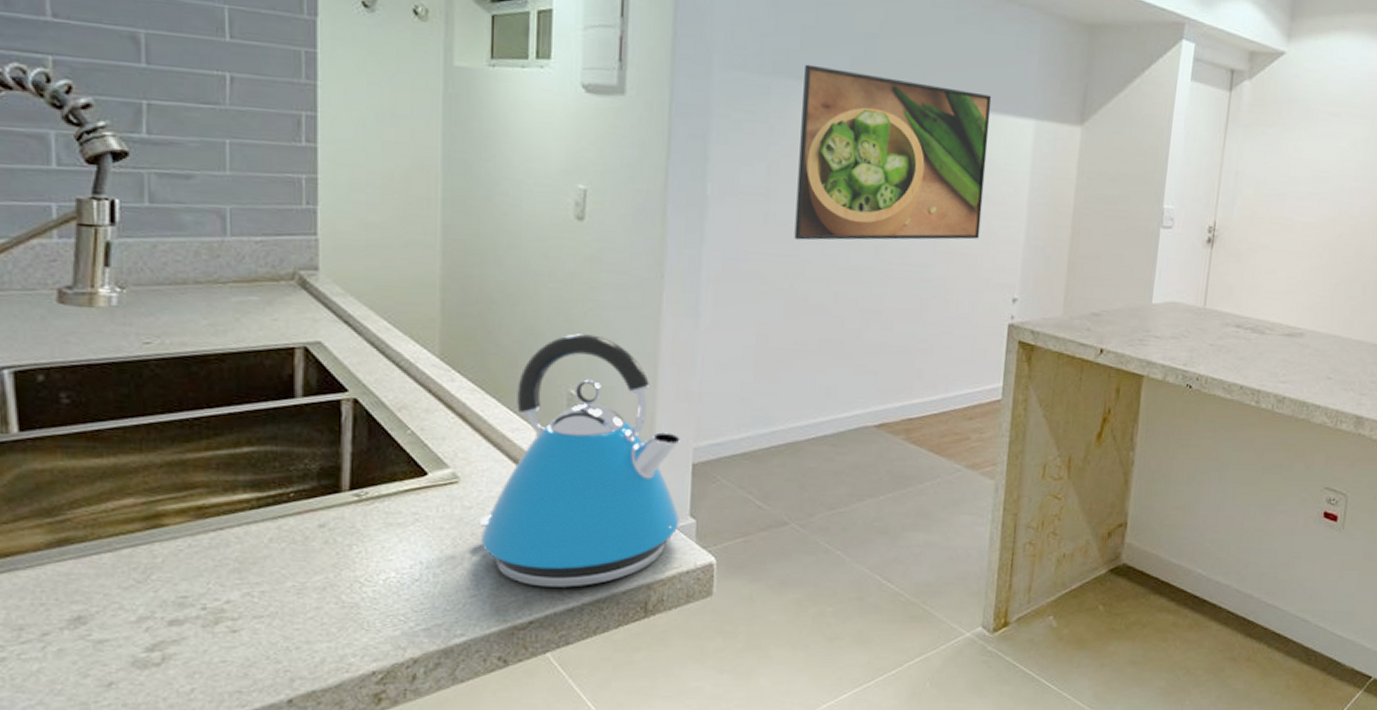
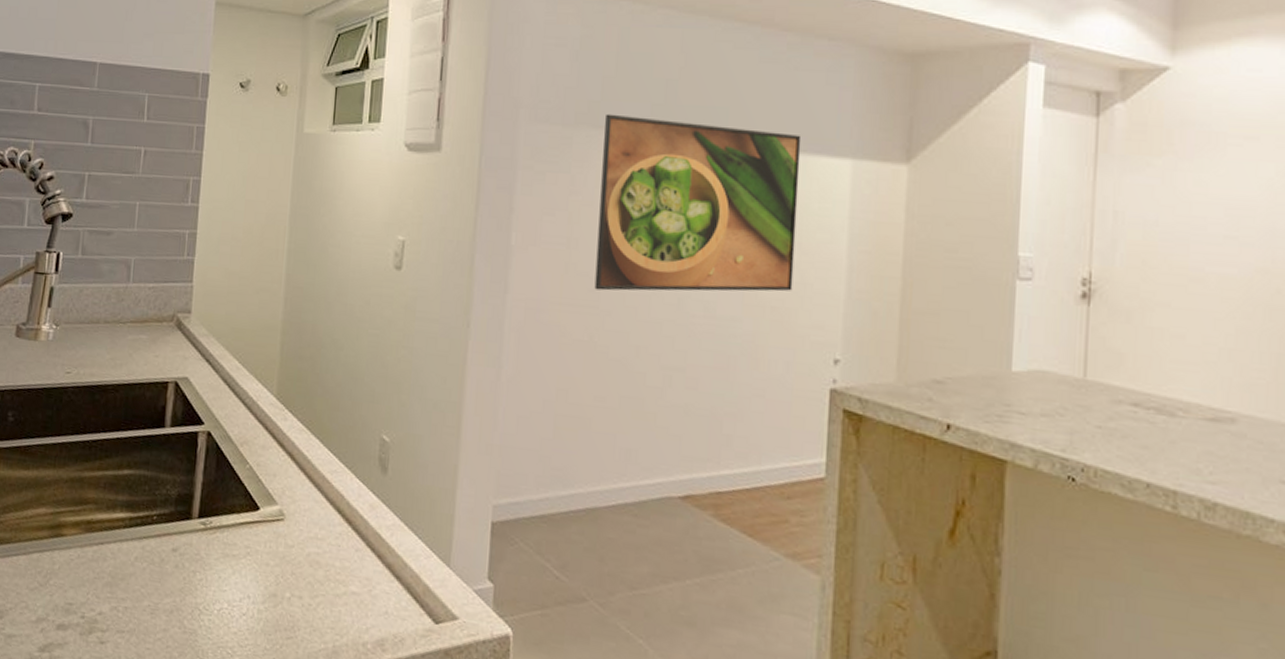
kettle: present [480,334,680,588] -> none [299,379,481,643]

